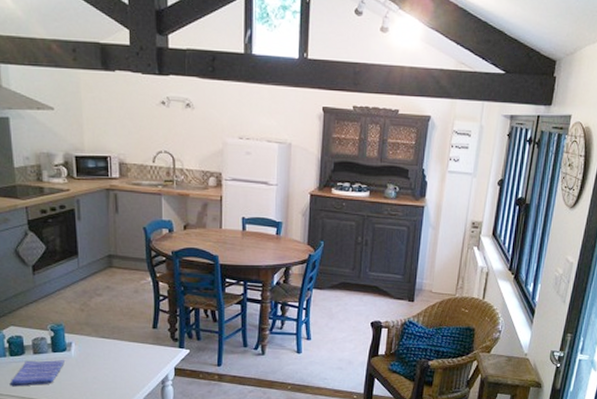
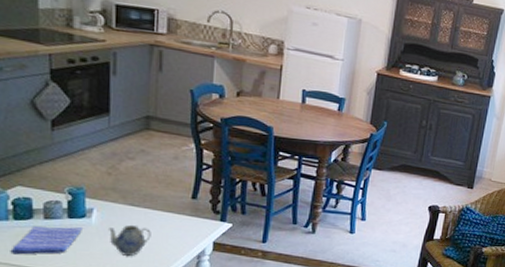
teapot: none [86,355,121,384] -> present [109,224,151,256]

